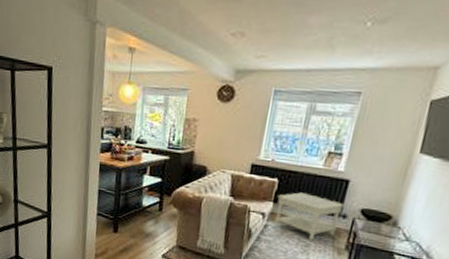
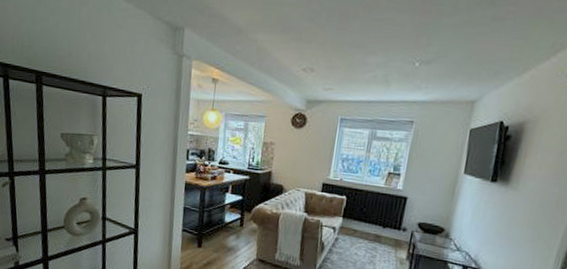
side table: present [274,192,344,241] -> none [344,208,404,252]

